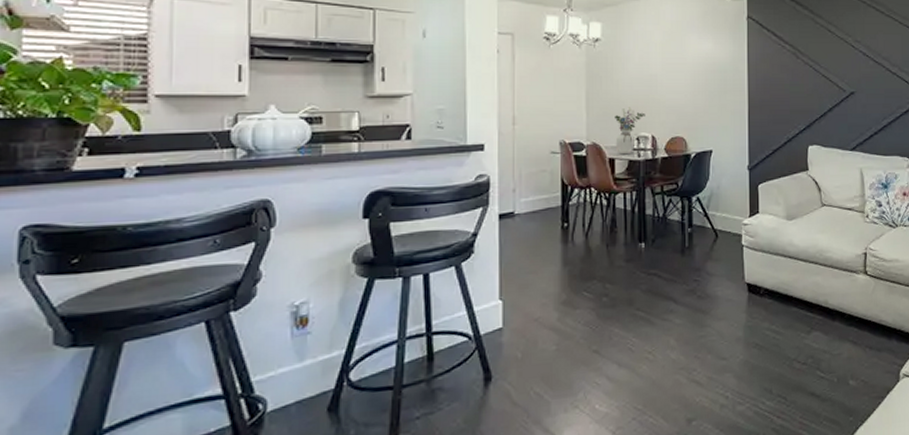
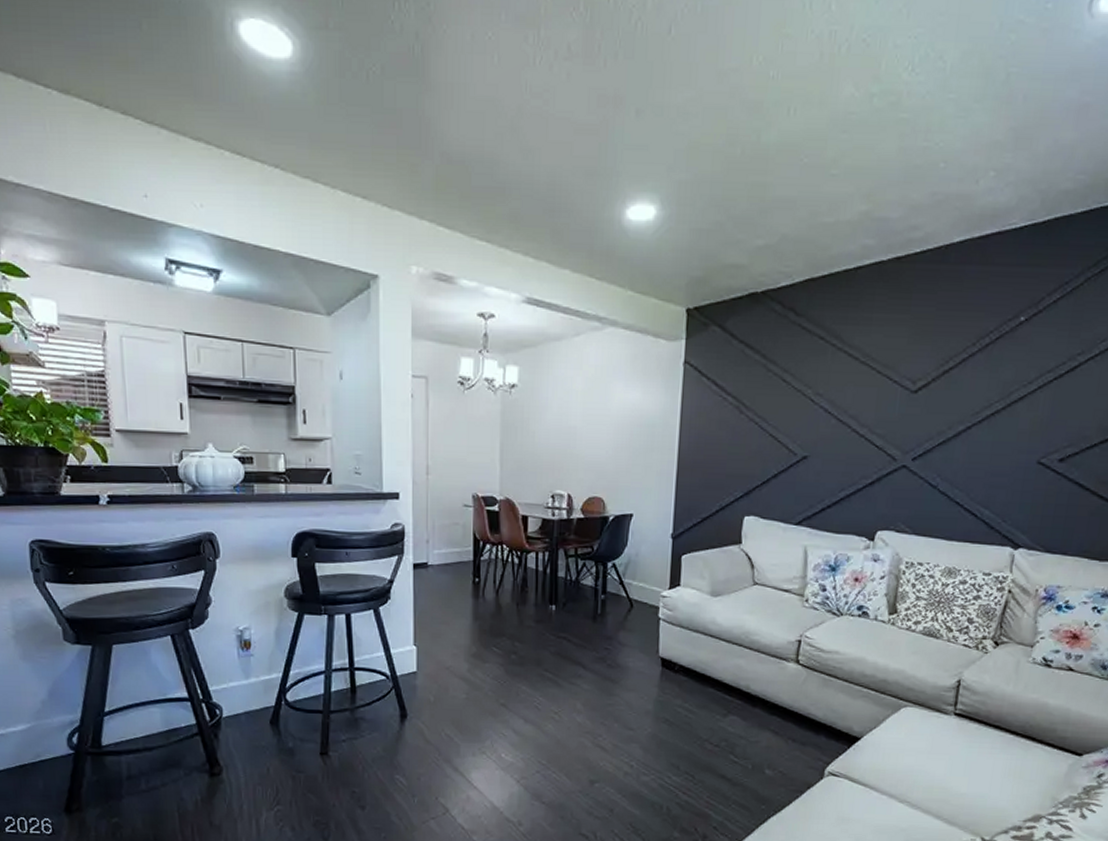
bouquet: present [615,107,645,155] -> none [529,462,562,513]

